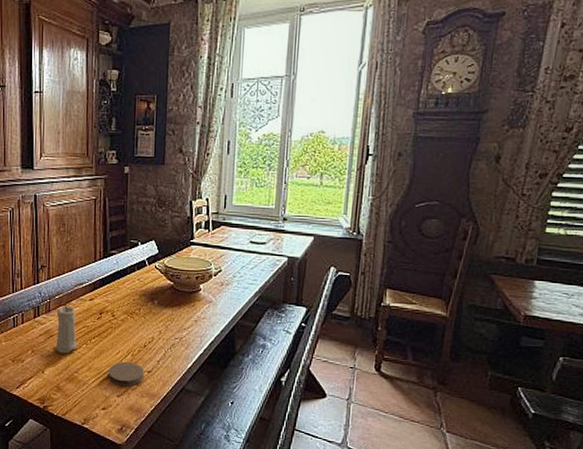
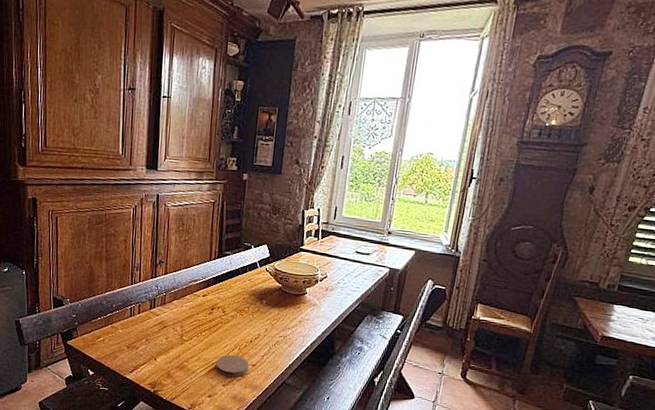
candle: present [56,304,78,354] -> none [168,299,190,344]

